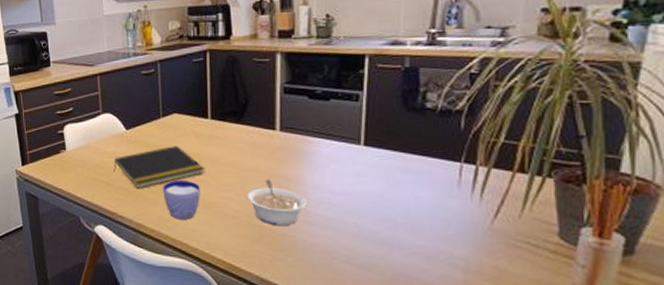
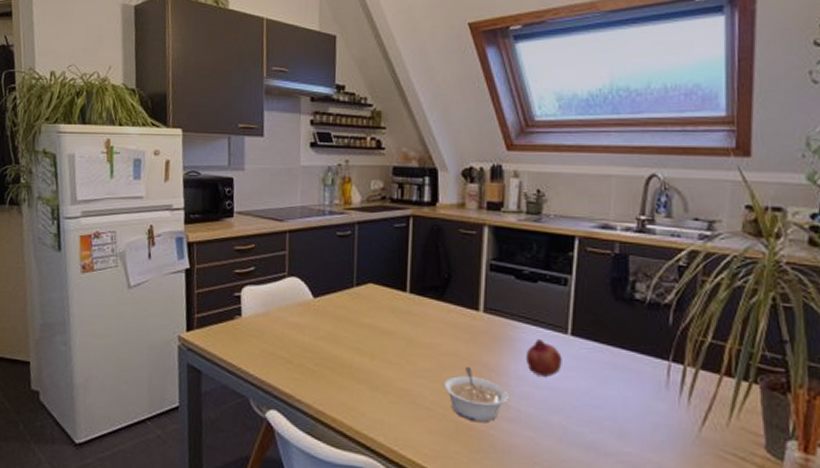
notepad: present [114,146,205,188] -> none [295,320,399,368]
cup: present [163,181,200,220] -> none [350,361,392,409]
fruit: none [321,151,356,183] -> present [525,339,562,377]

